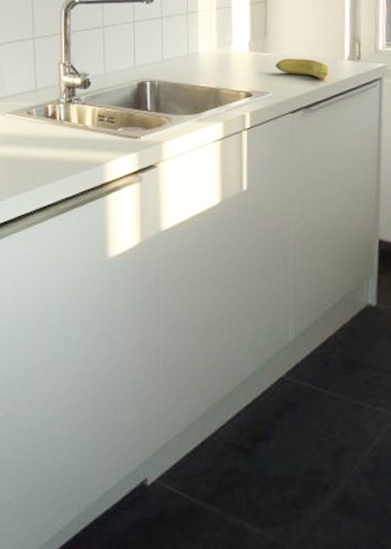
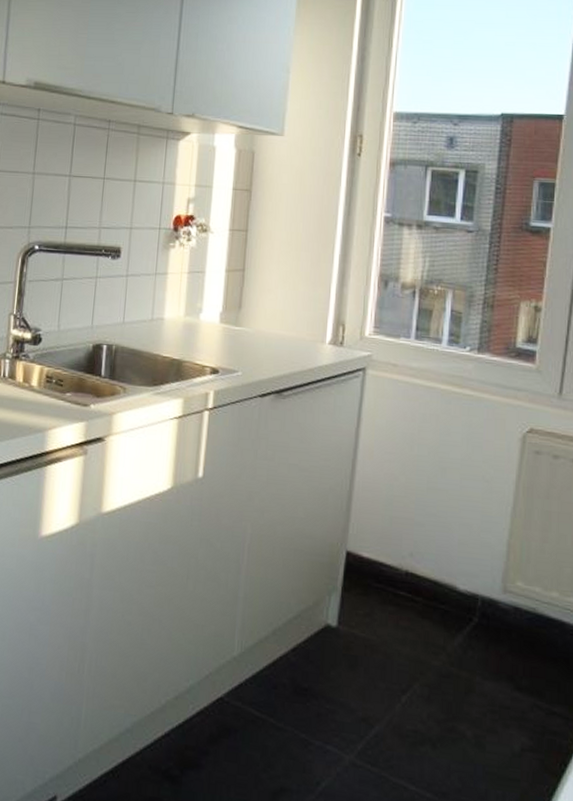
banana: present [275,58,330,79] -> none [247,335,308,363]

